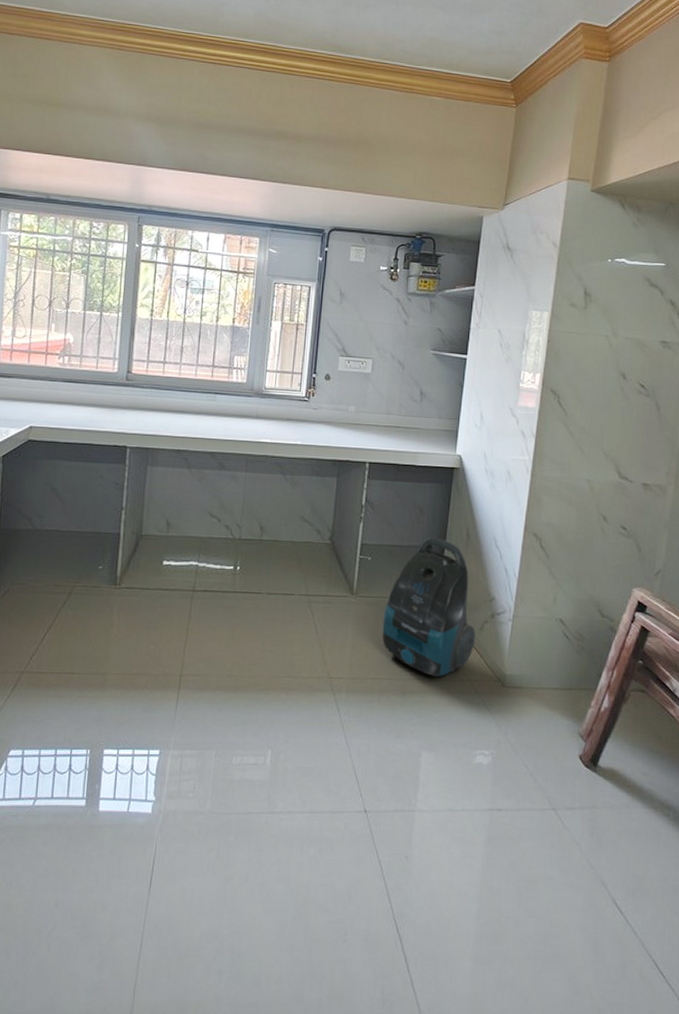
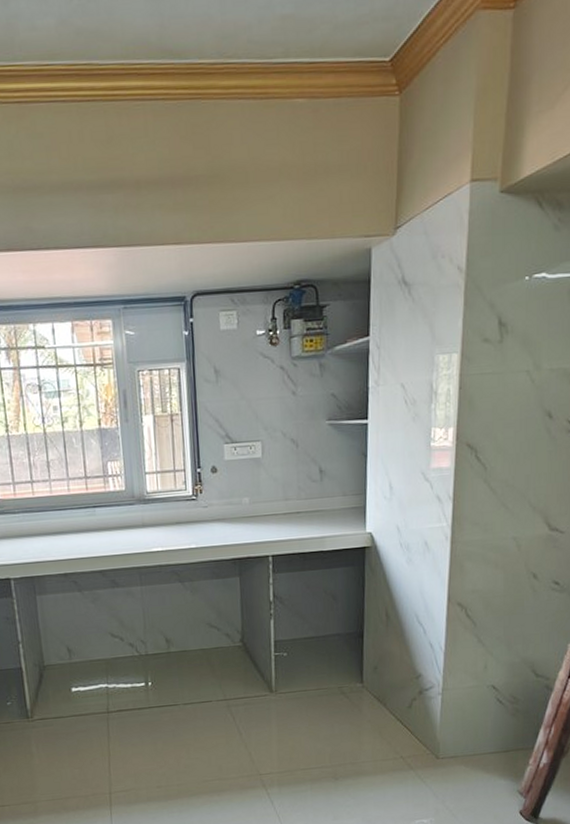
vacuum cleaner: present [382,537,476,676] -> none [306,622,405,759]

